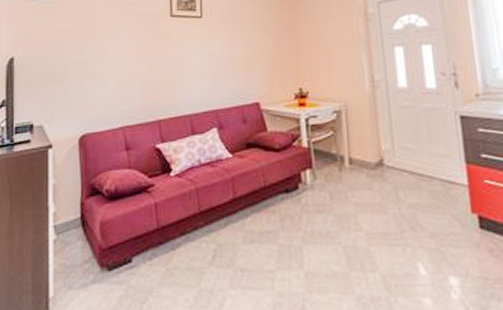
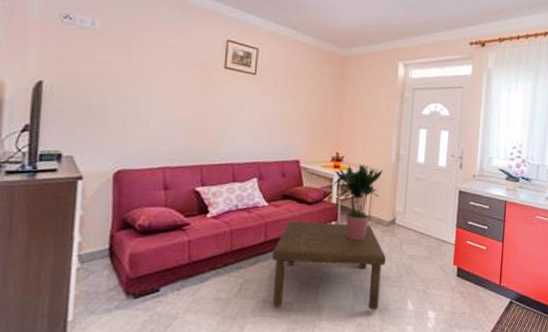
coffee table: none [243,170,381,278] -> present [271,221,386,310]
potted plant: none [301,98,358,190] -> present [334,164,383,240]

